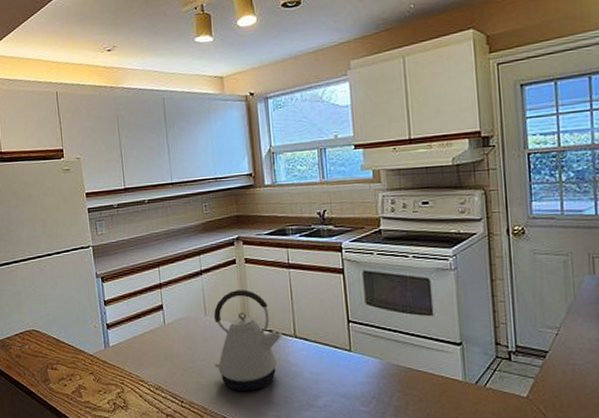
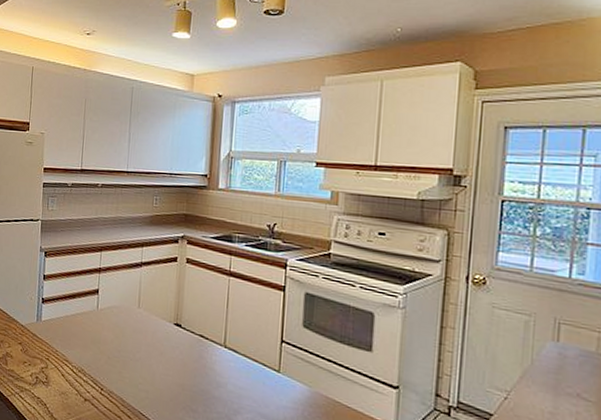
kettle: present [213,290,283,391] -> none [139,288,212,393]

